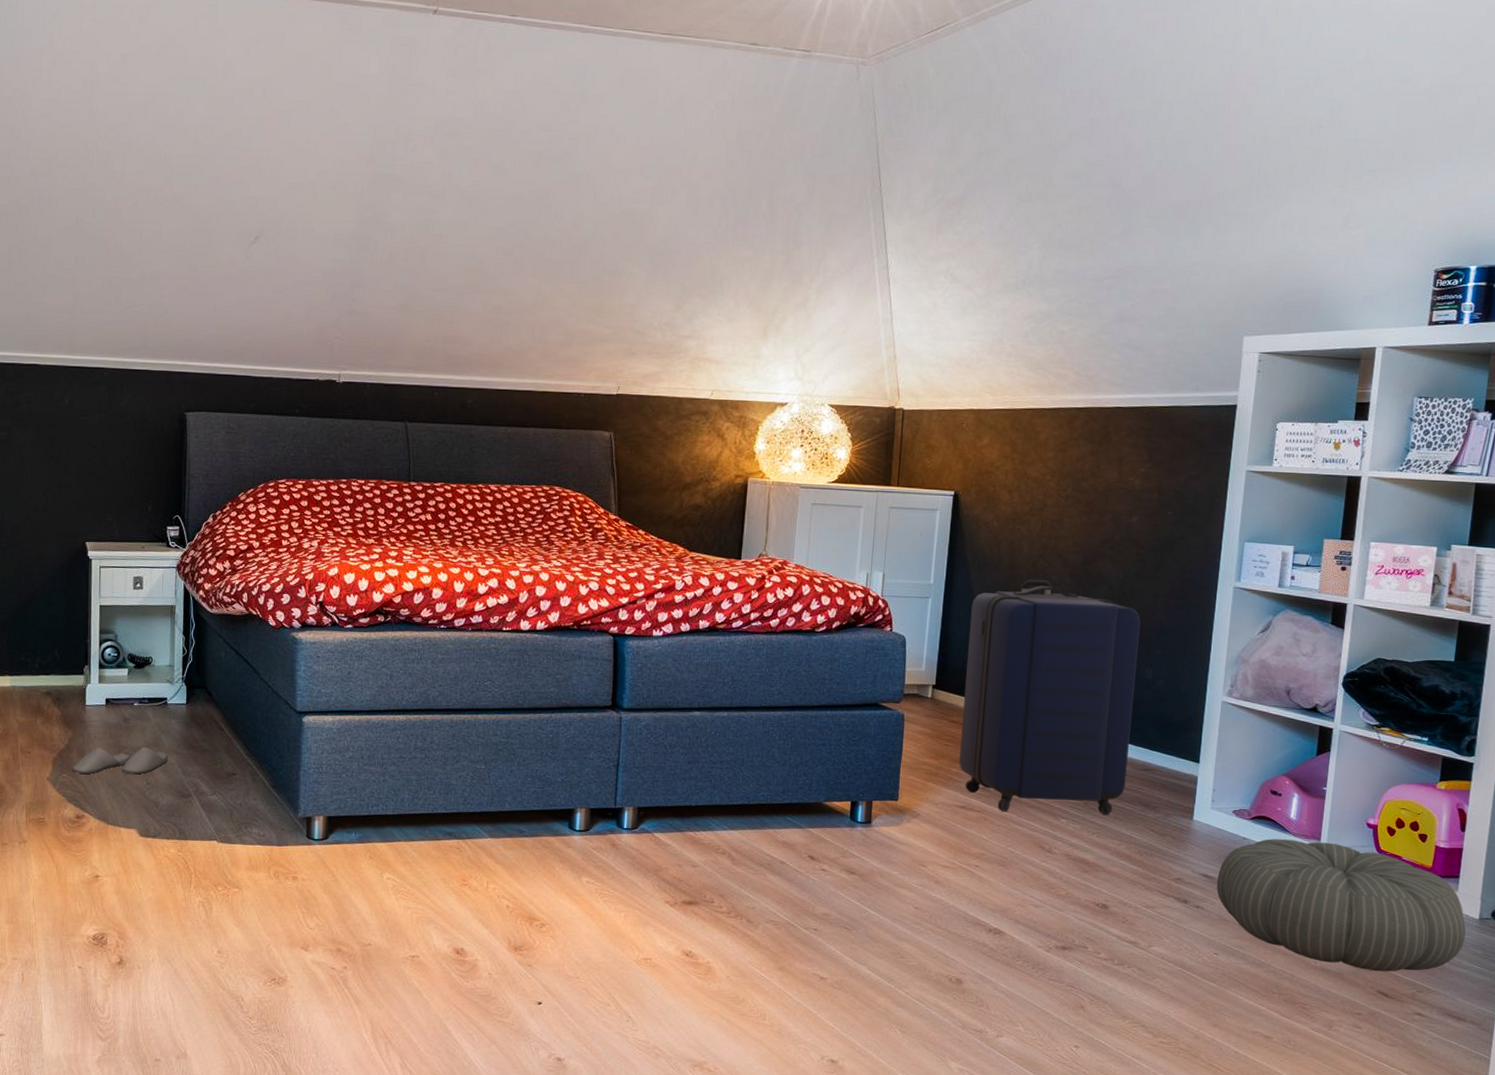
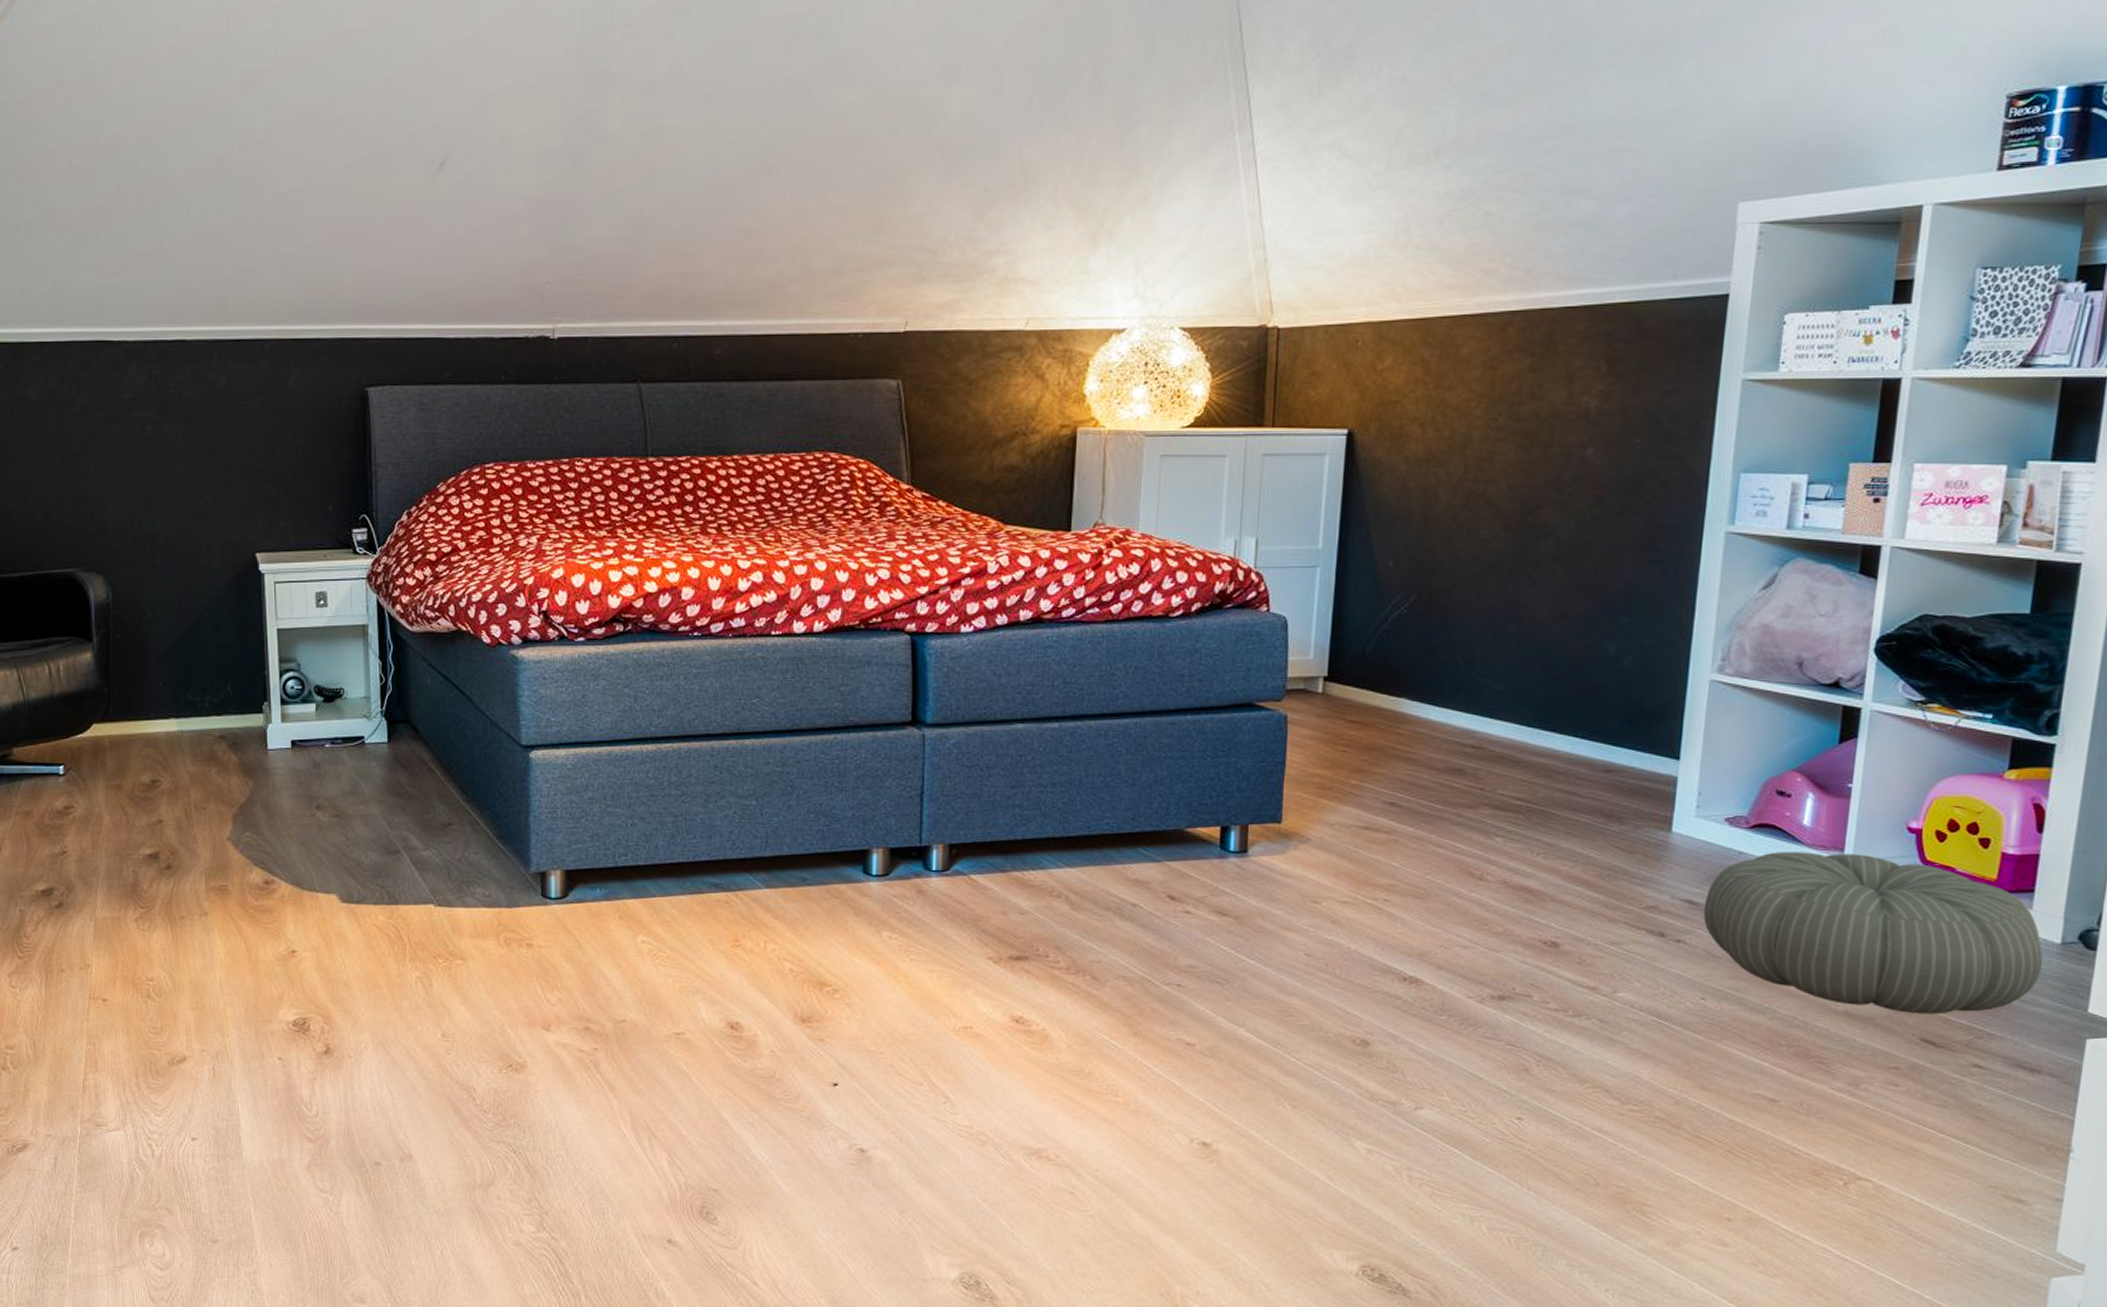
slippers: present [71,746,168,775] -> none [255,796,369,832]
suitcase: present [959,579,1141,815] -> none [1360,537,1599,832]

